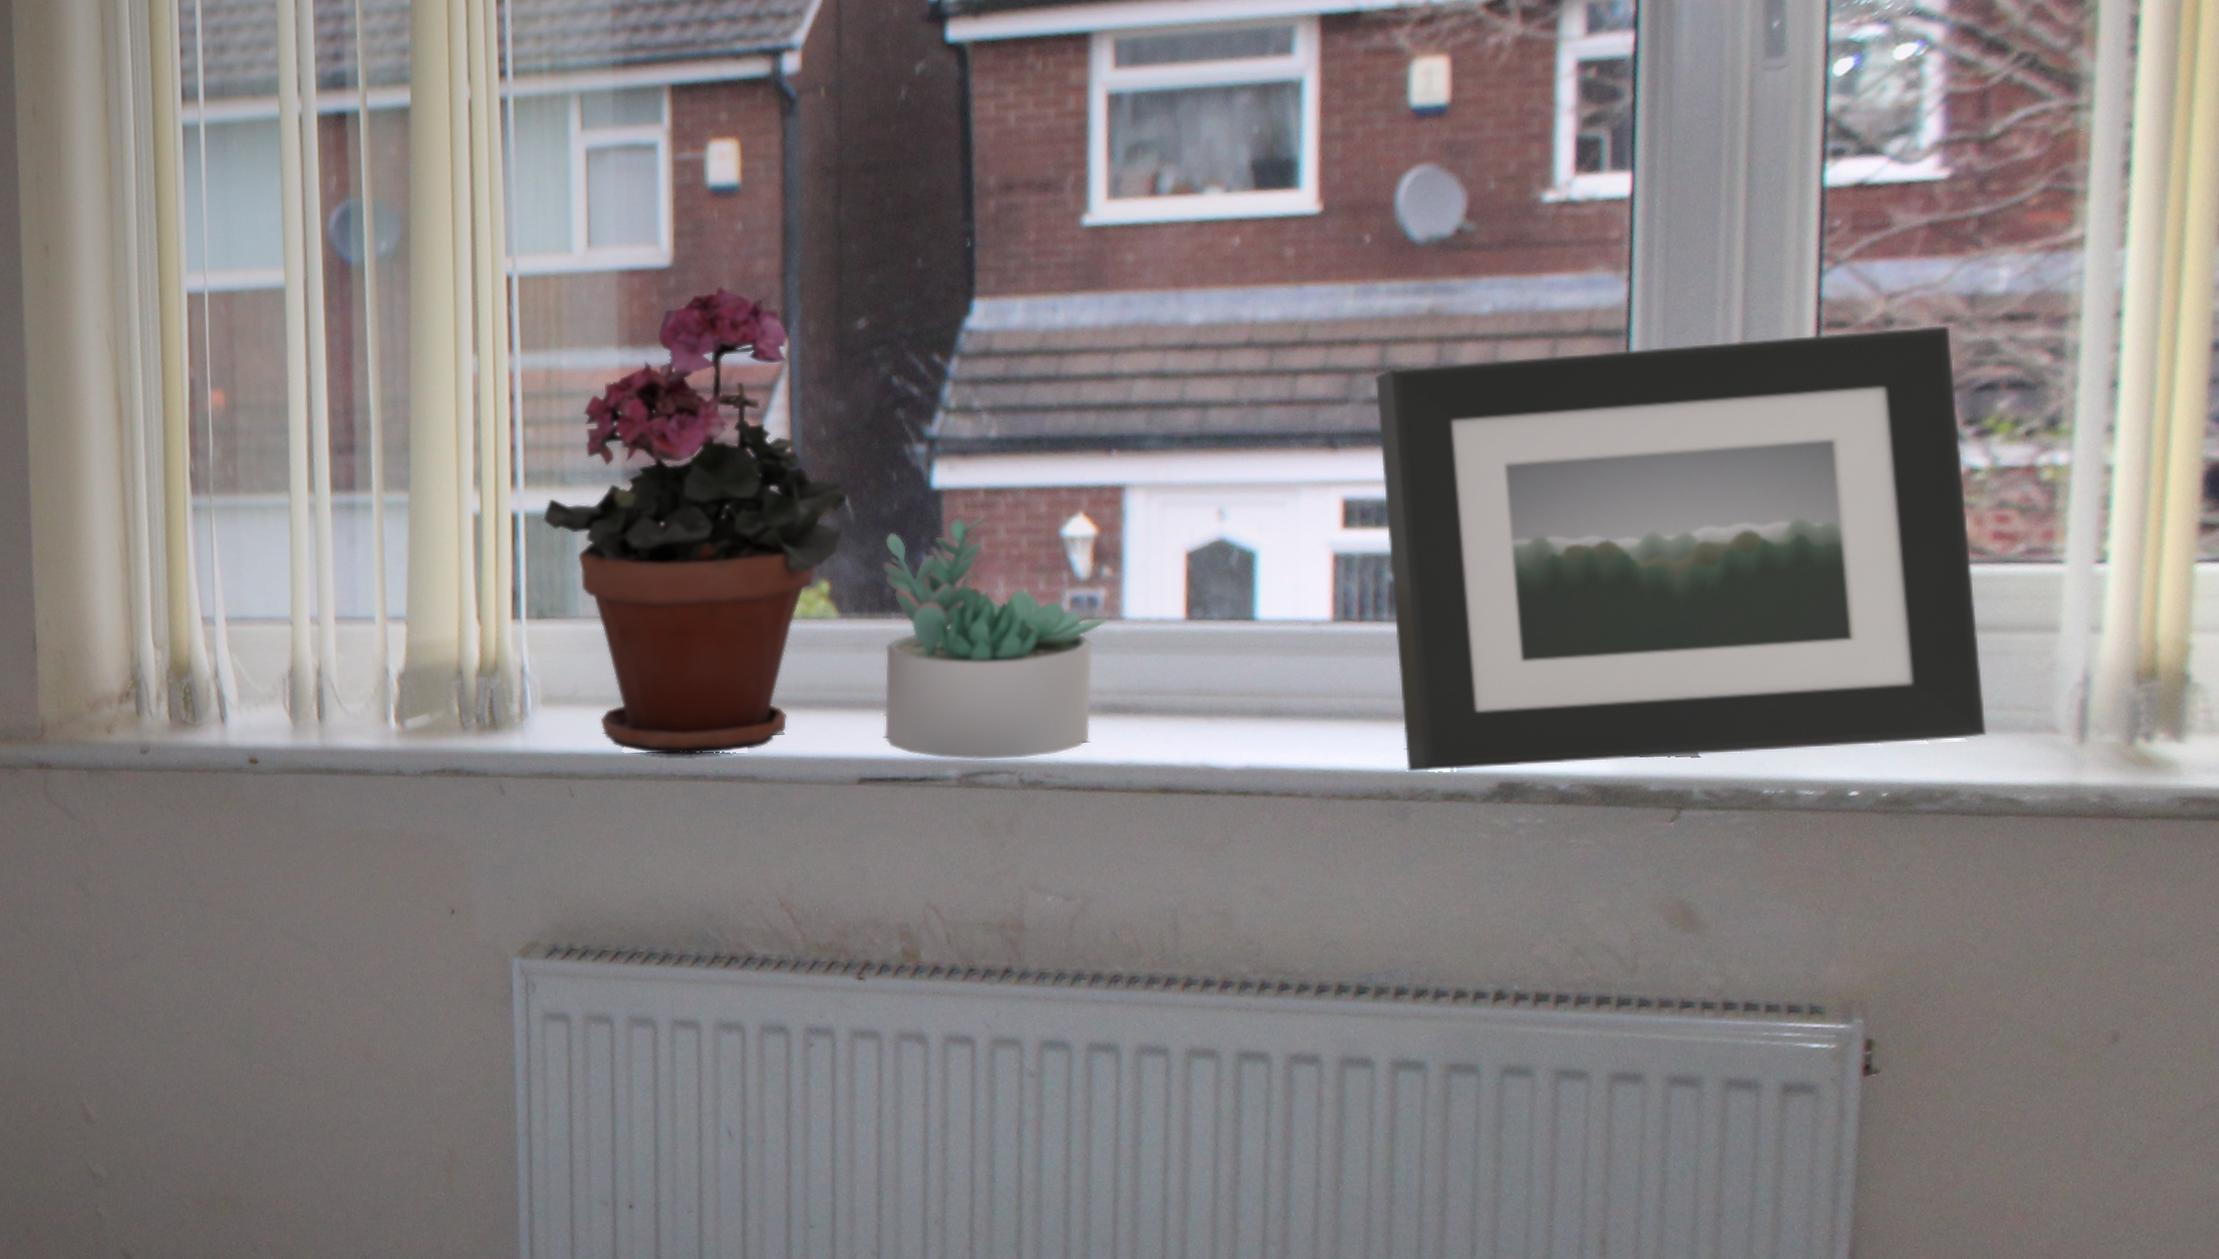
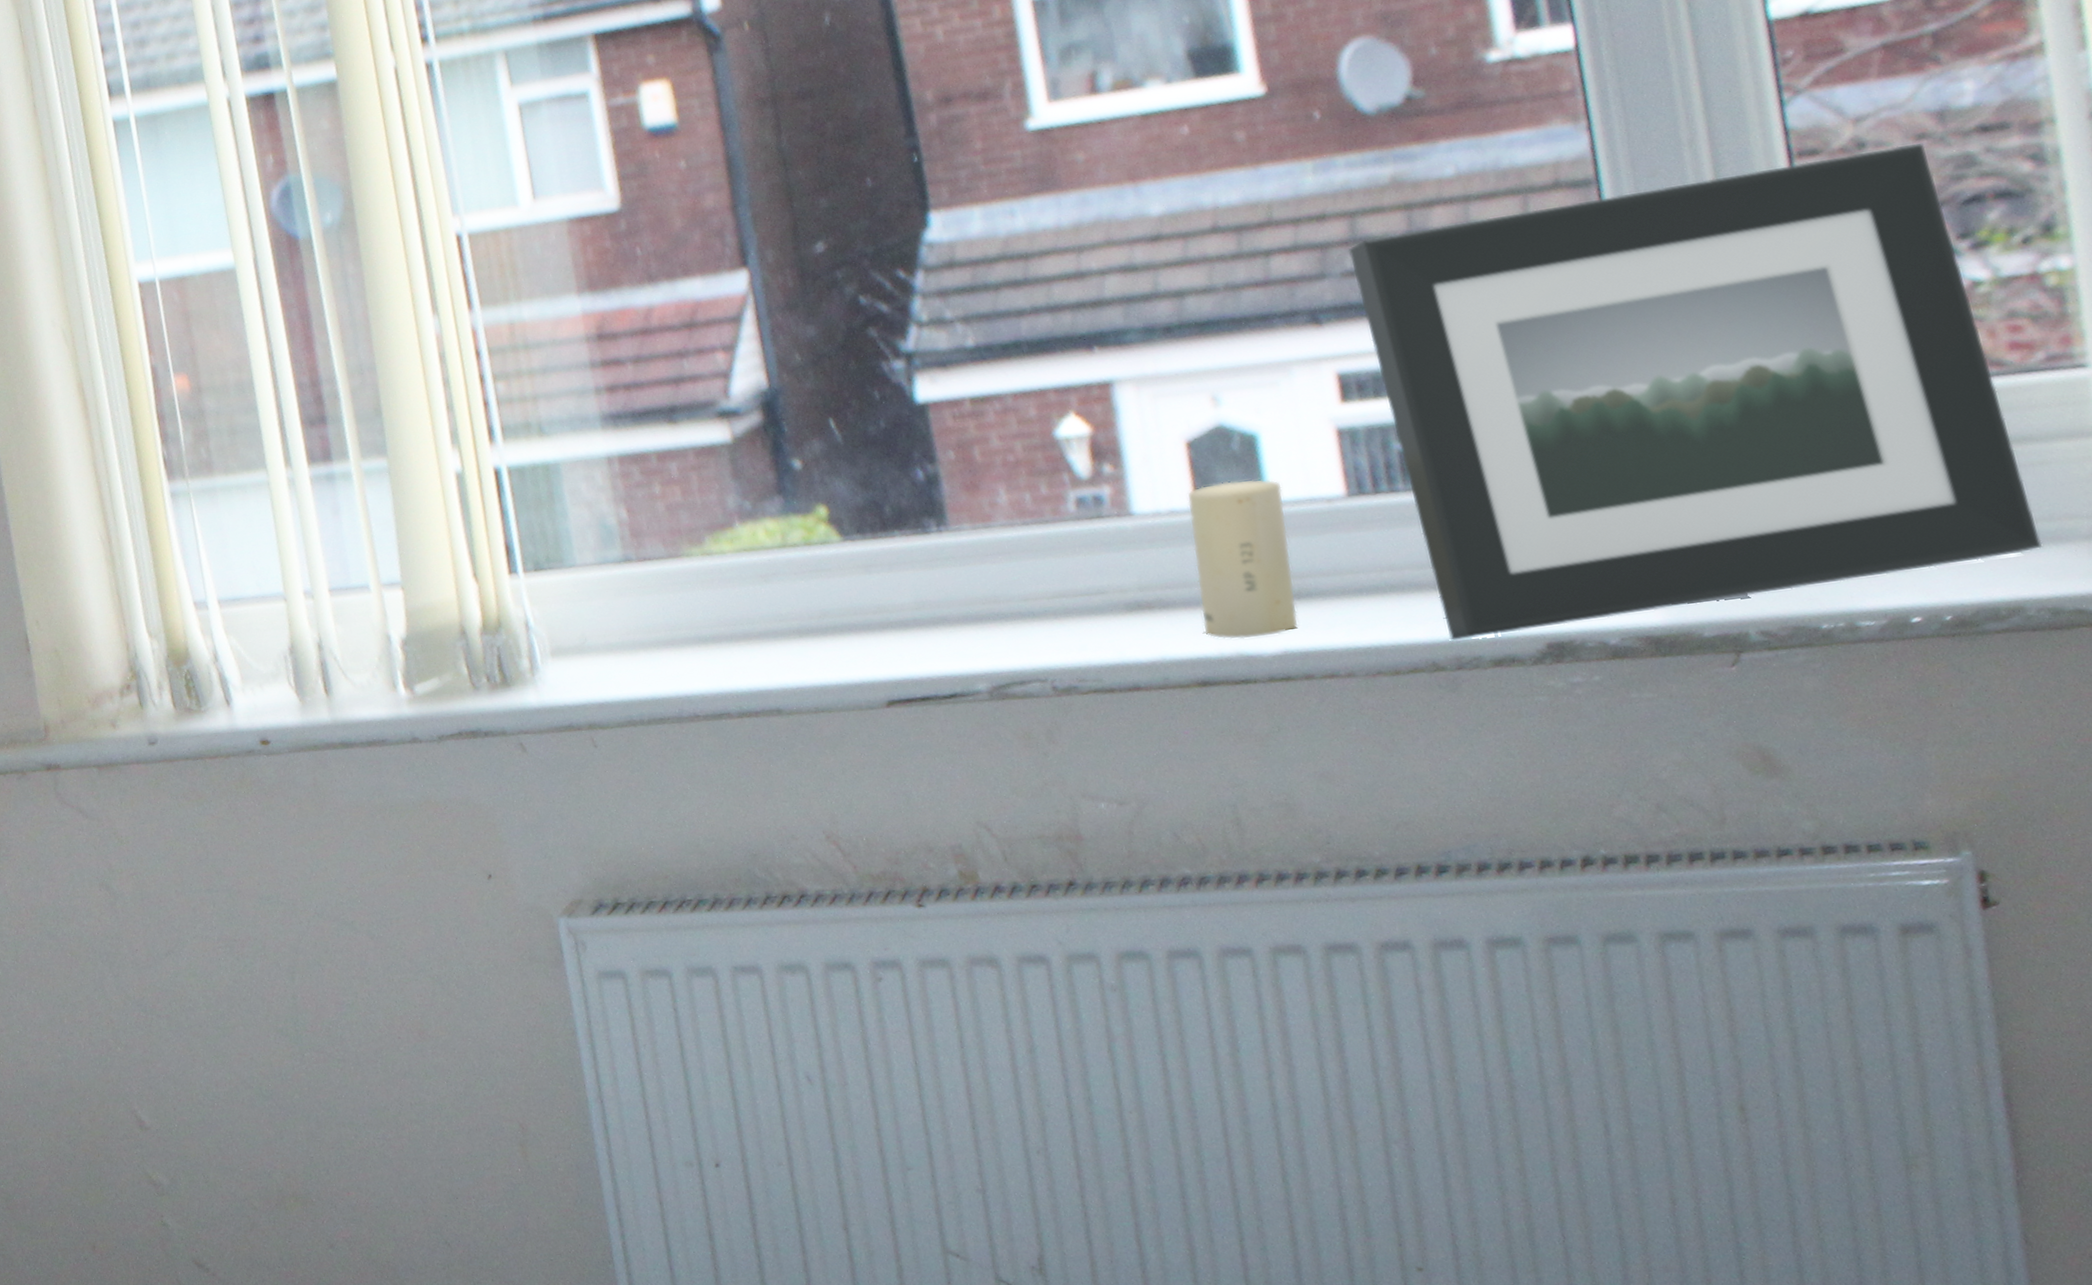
potted plant: present [543,285,848,757] -> none [526,223,833,697]
succulent plant: present [881,515,1109,760] -> none [876,424,1118,674]
candle: none [1173,595,1272,752] -> present [1187,479,1299,640]

